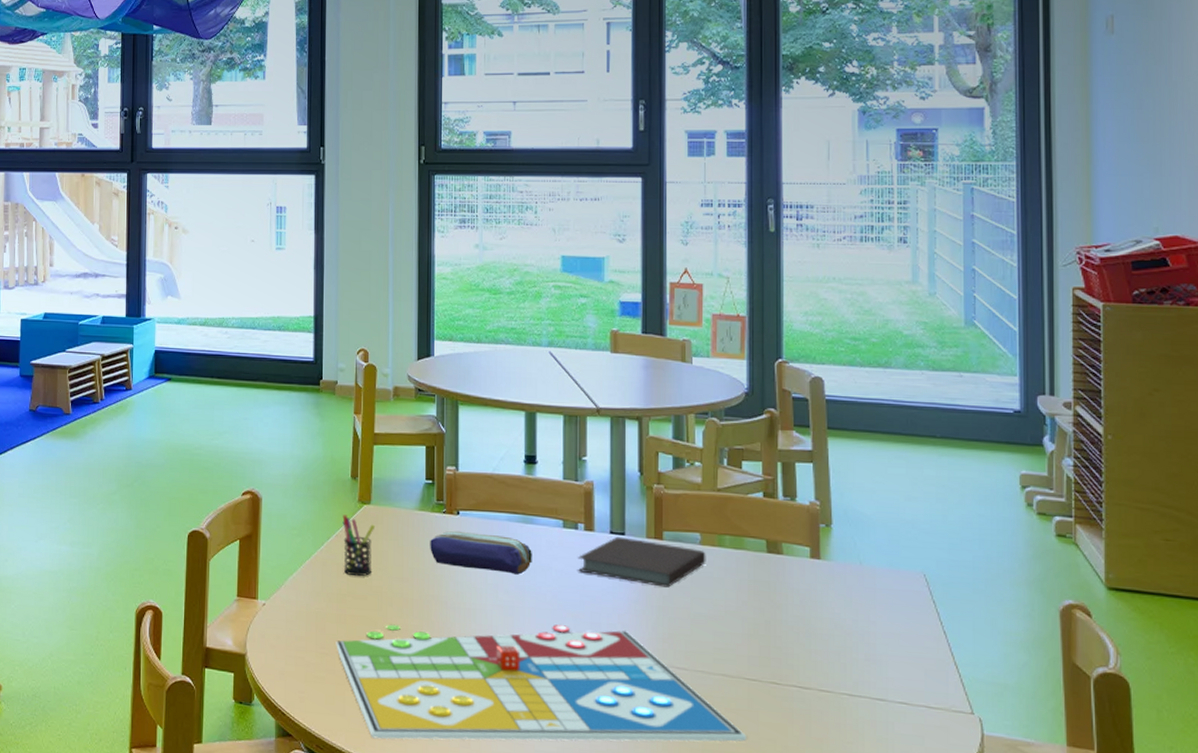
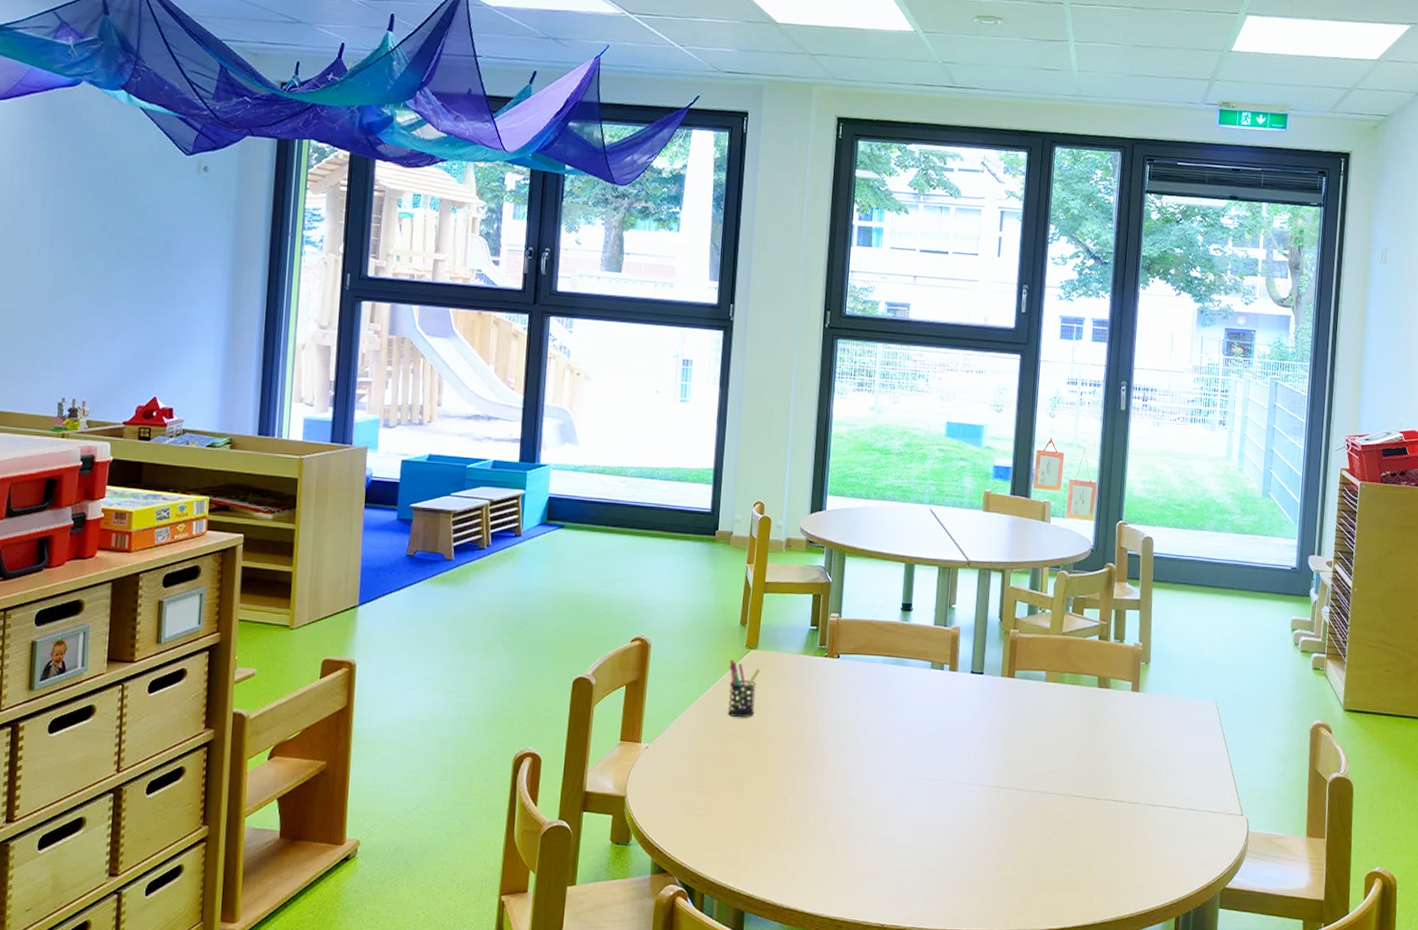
gameboard: present [336,624,747,742] -> none [715,755,1071,869]
pencil case: present [430,530,532,575] -> none [810,673,903,712]
notebook: present [578,536,706,588] -> none [941,676,1049,720]

